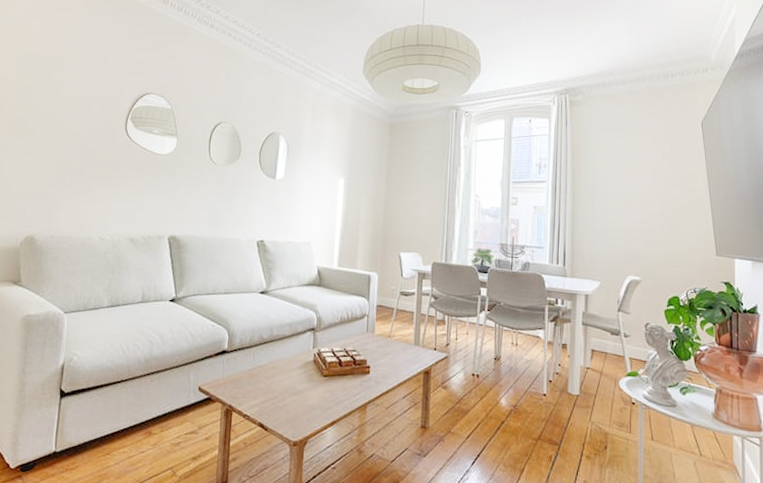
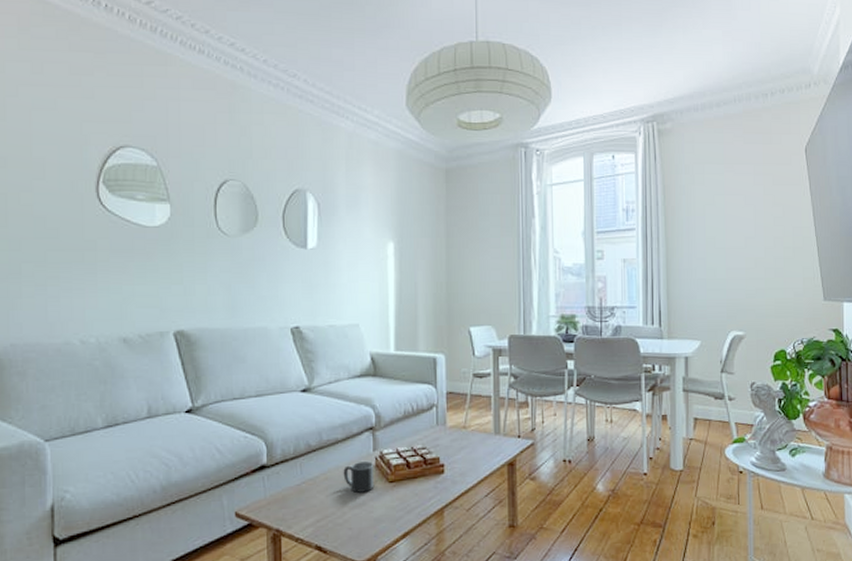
mug: none [287,356,313,383] -> present [343,461,375,493]

